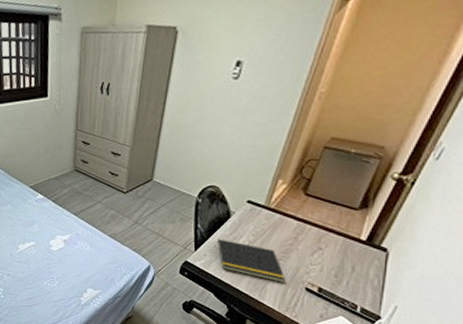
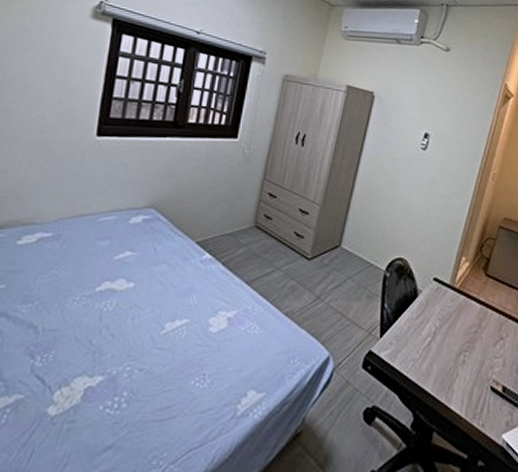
notepad: present [215,239,285,283] -> none [401,323,471,381]

